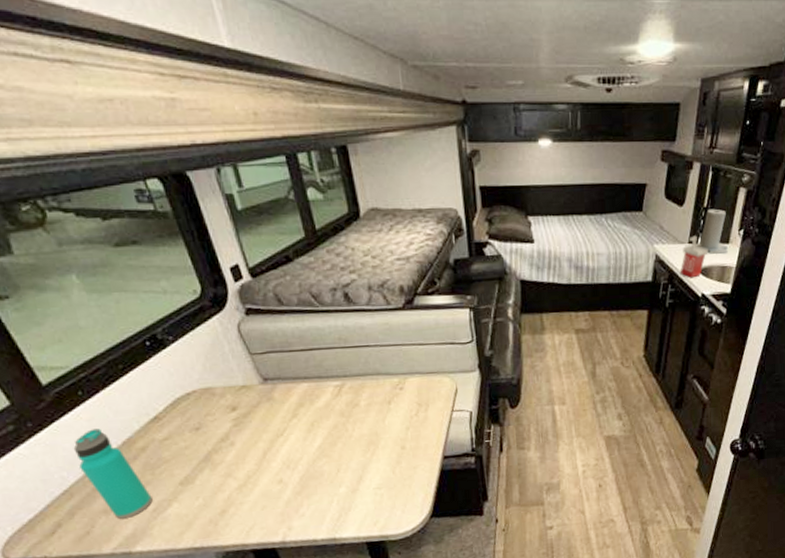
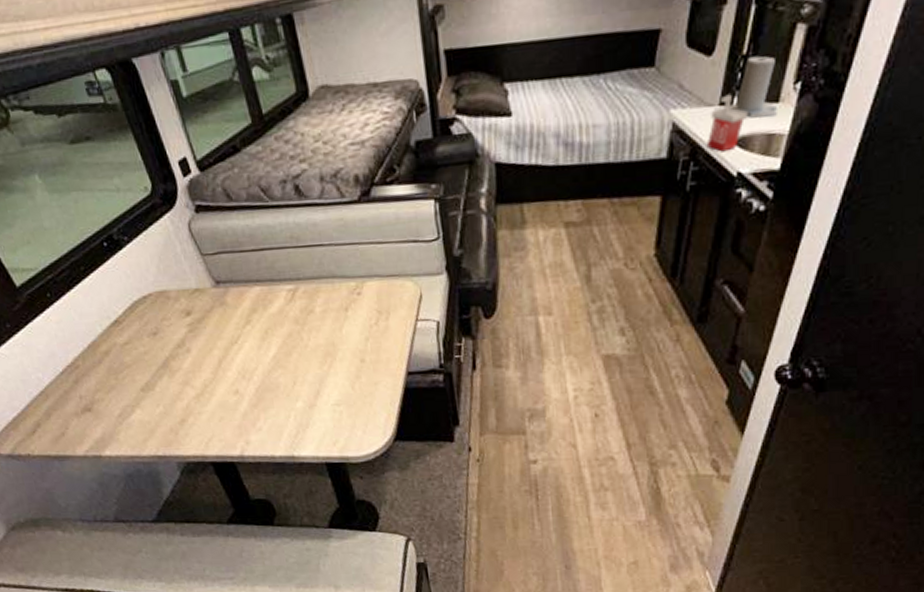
water bottle: present [73,428,153,519] -> none [46,331,118,422]

